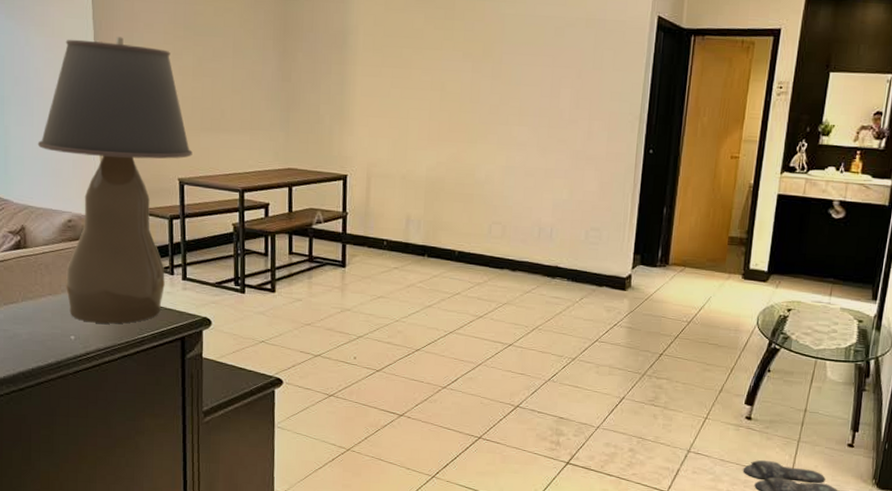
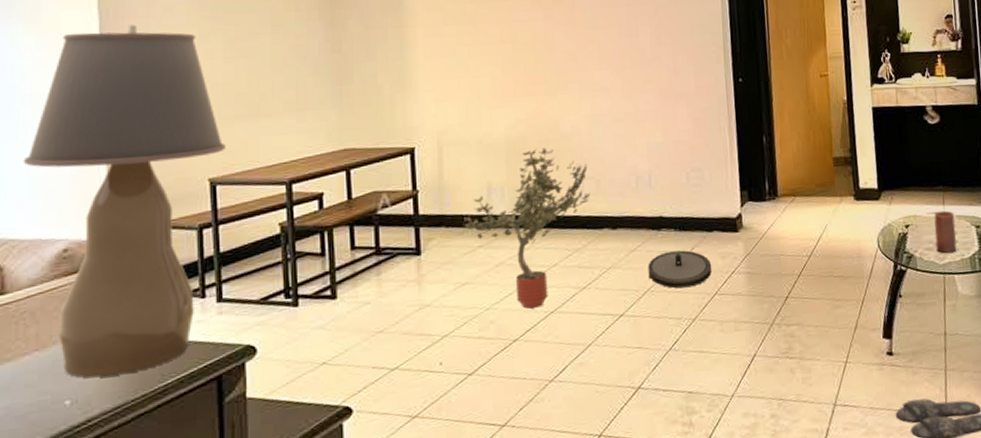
potted tree: none [382,190,496,327] -> present [463,147,590,309]
robot vacuum: none [538,298,597,331] -> present [648,250,712,288]
candle: none [813,301,839,341] -> present [934,210,957,253]

